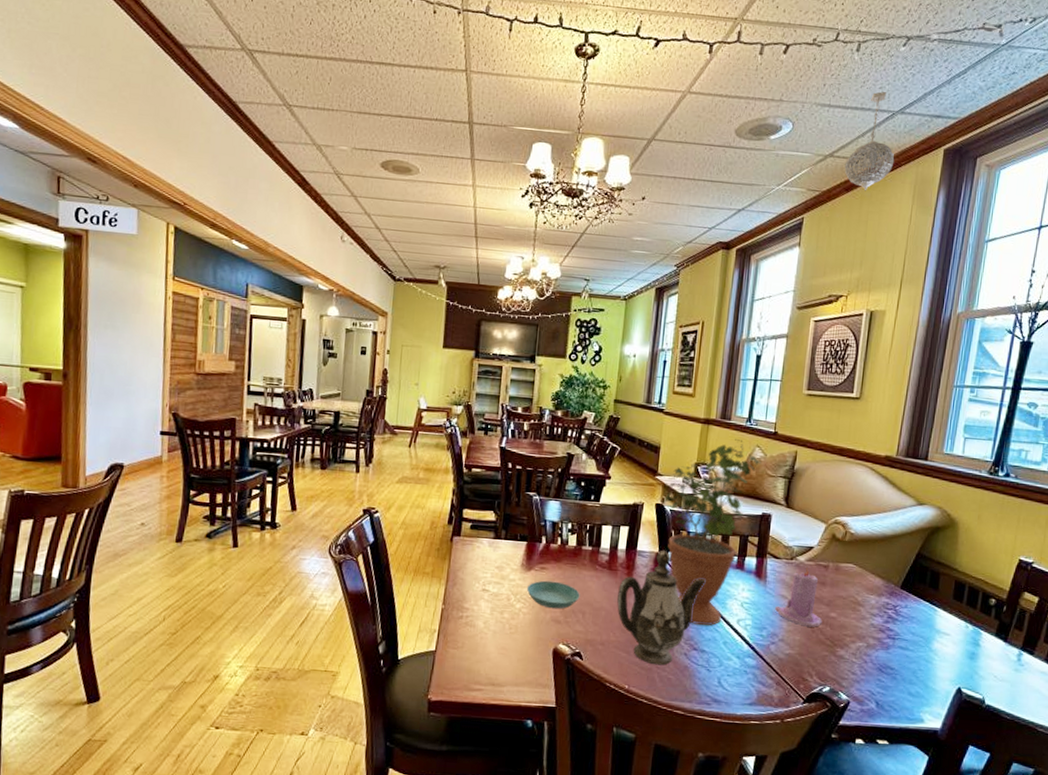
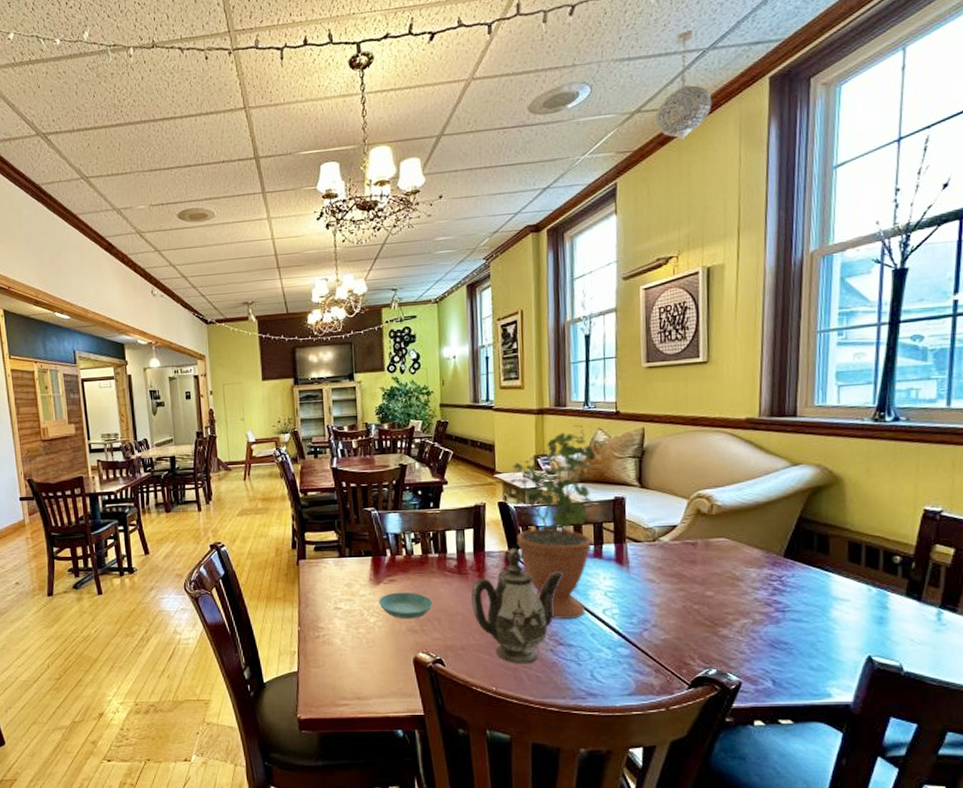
candle: present [774,568,822,627] -> none [642,548,698,609]

